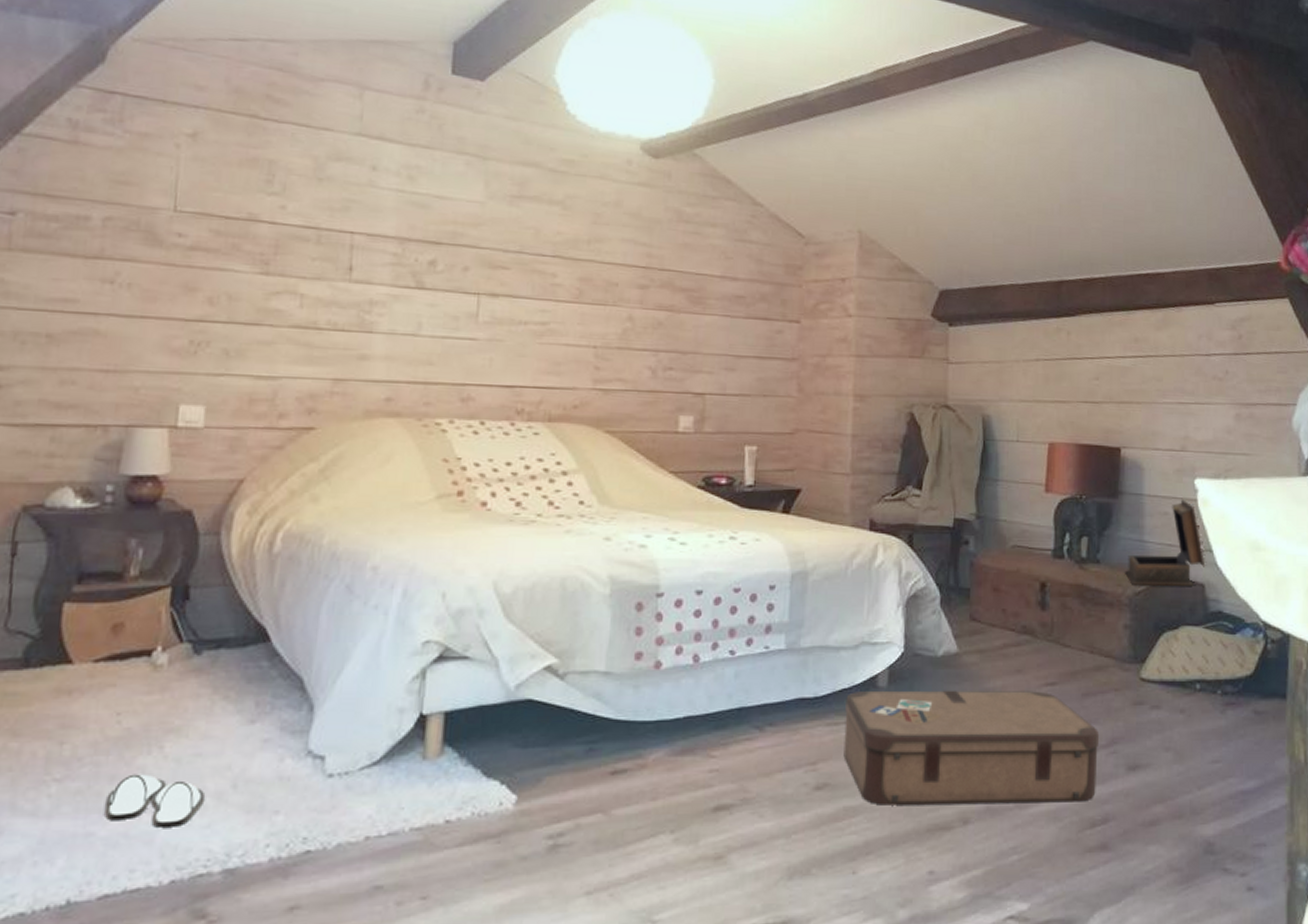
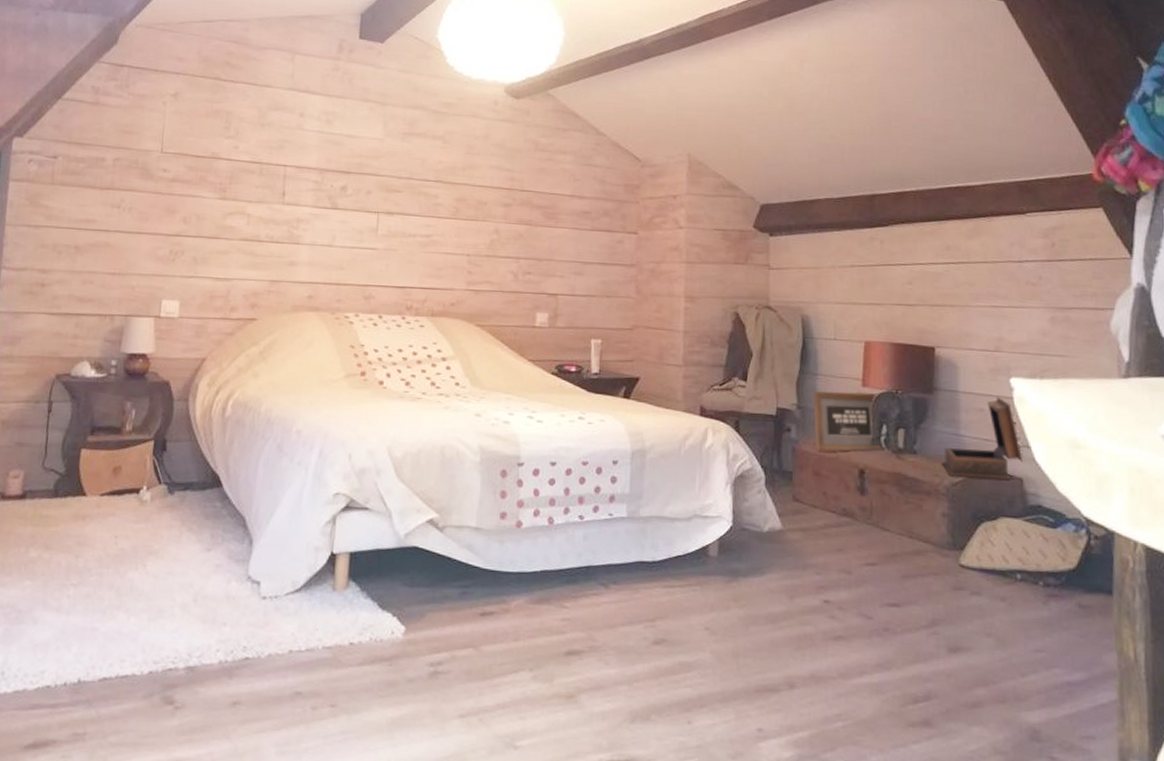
slippers: present [105,774,204,828] -> none [105,584,174,629]
suitcase: present [843,690,1100,806] -> none [679,559,920,678]
picture frame: none [993,498,1068,565] -> present [813,391,885,452]

